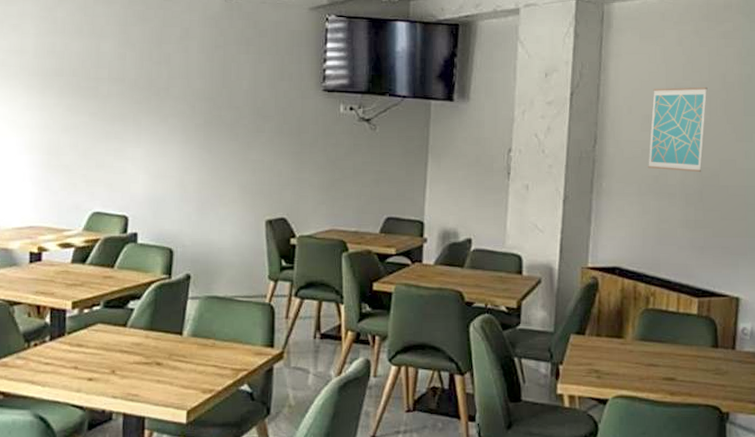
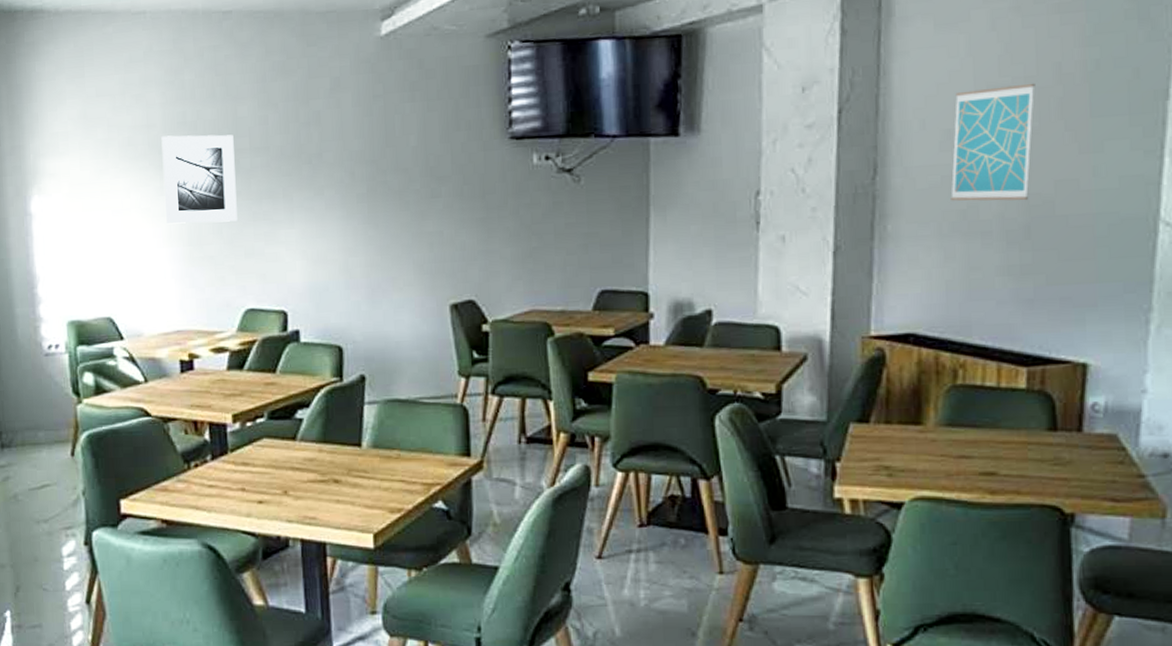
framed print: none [30,61,95,138] -> present [161,134,238,224]

